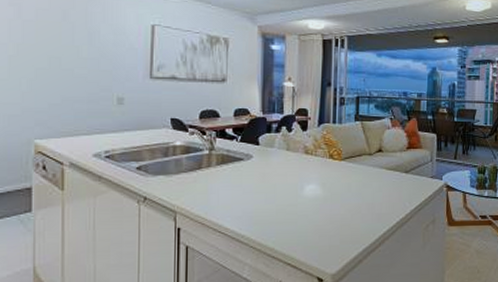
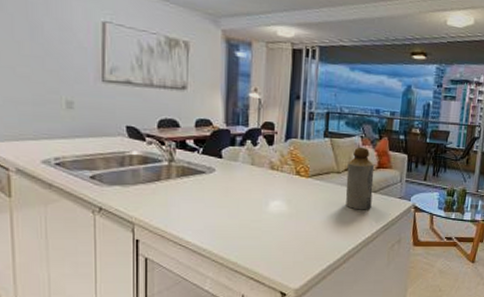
bottle: none [378,128,405,191] -> present [345,146,374,210]

